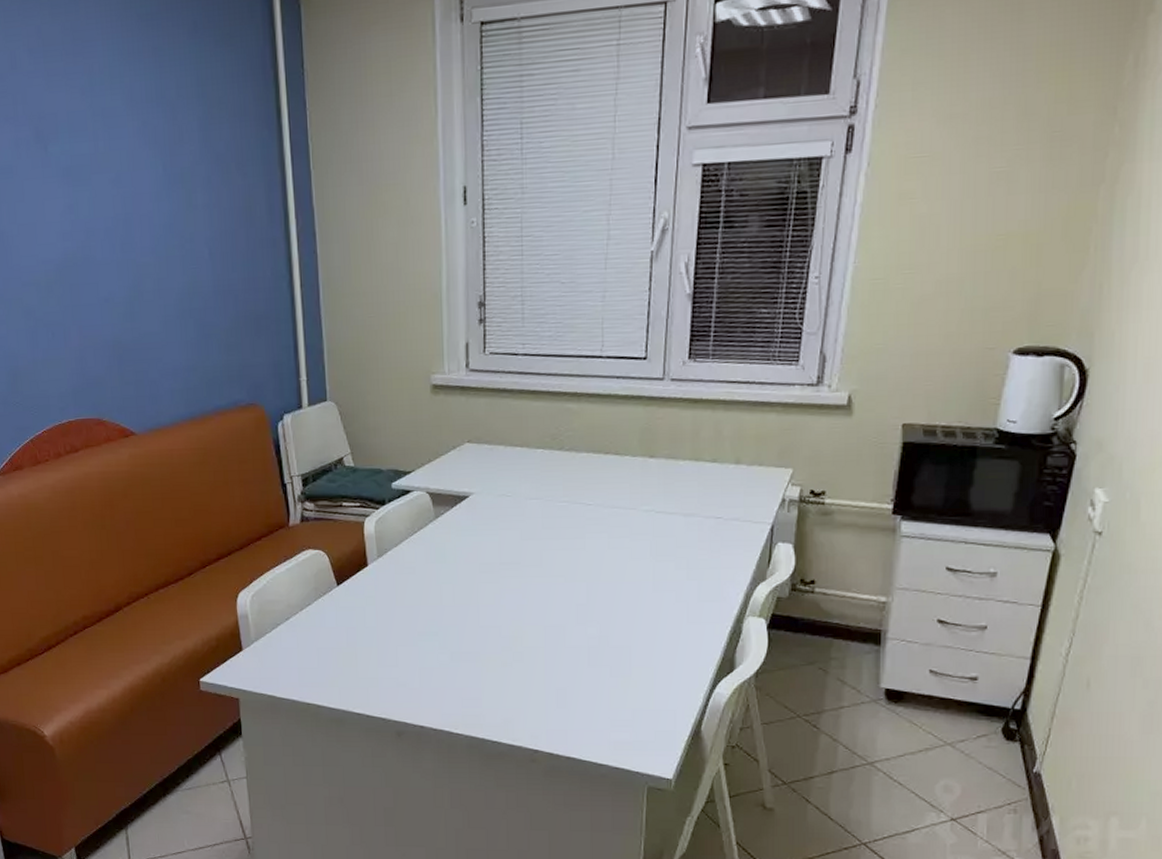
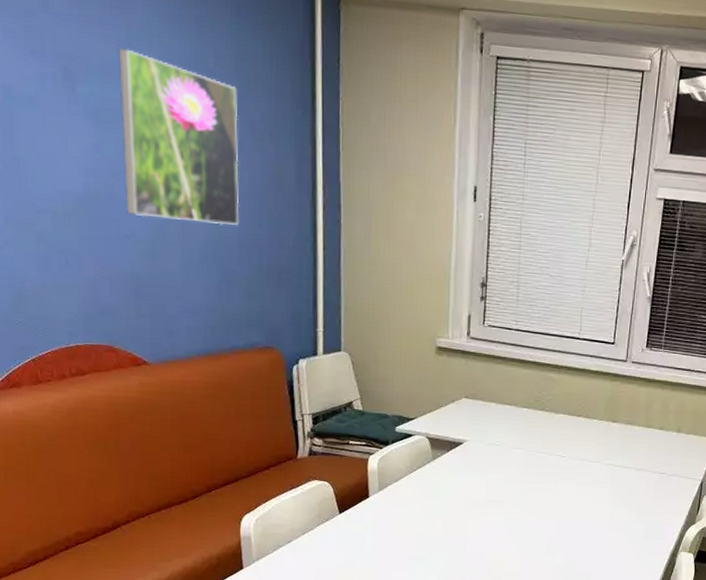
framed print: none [83,96,212,277] -> present [118,48,240,226]

